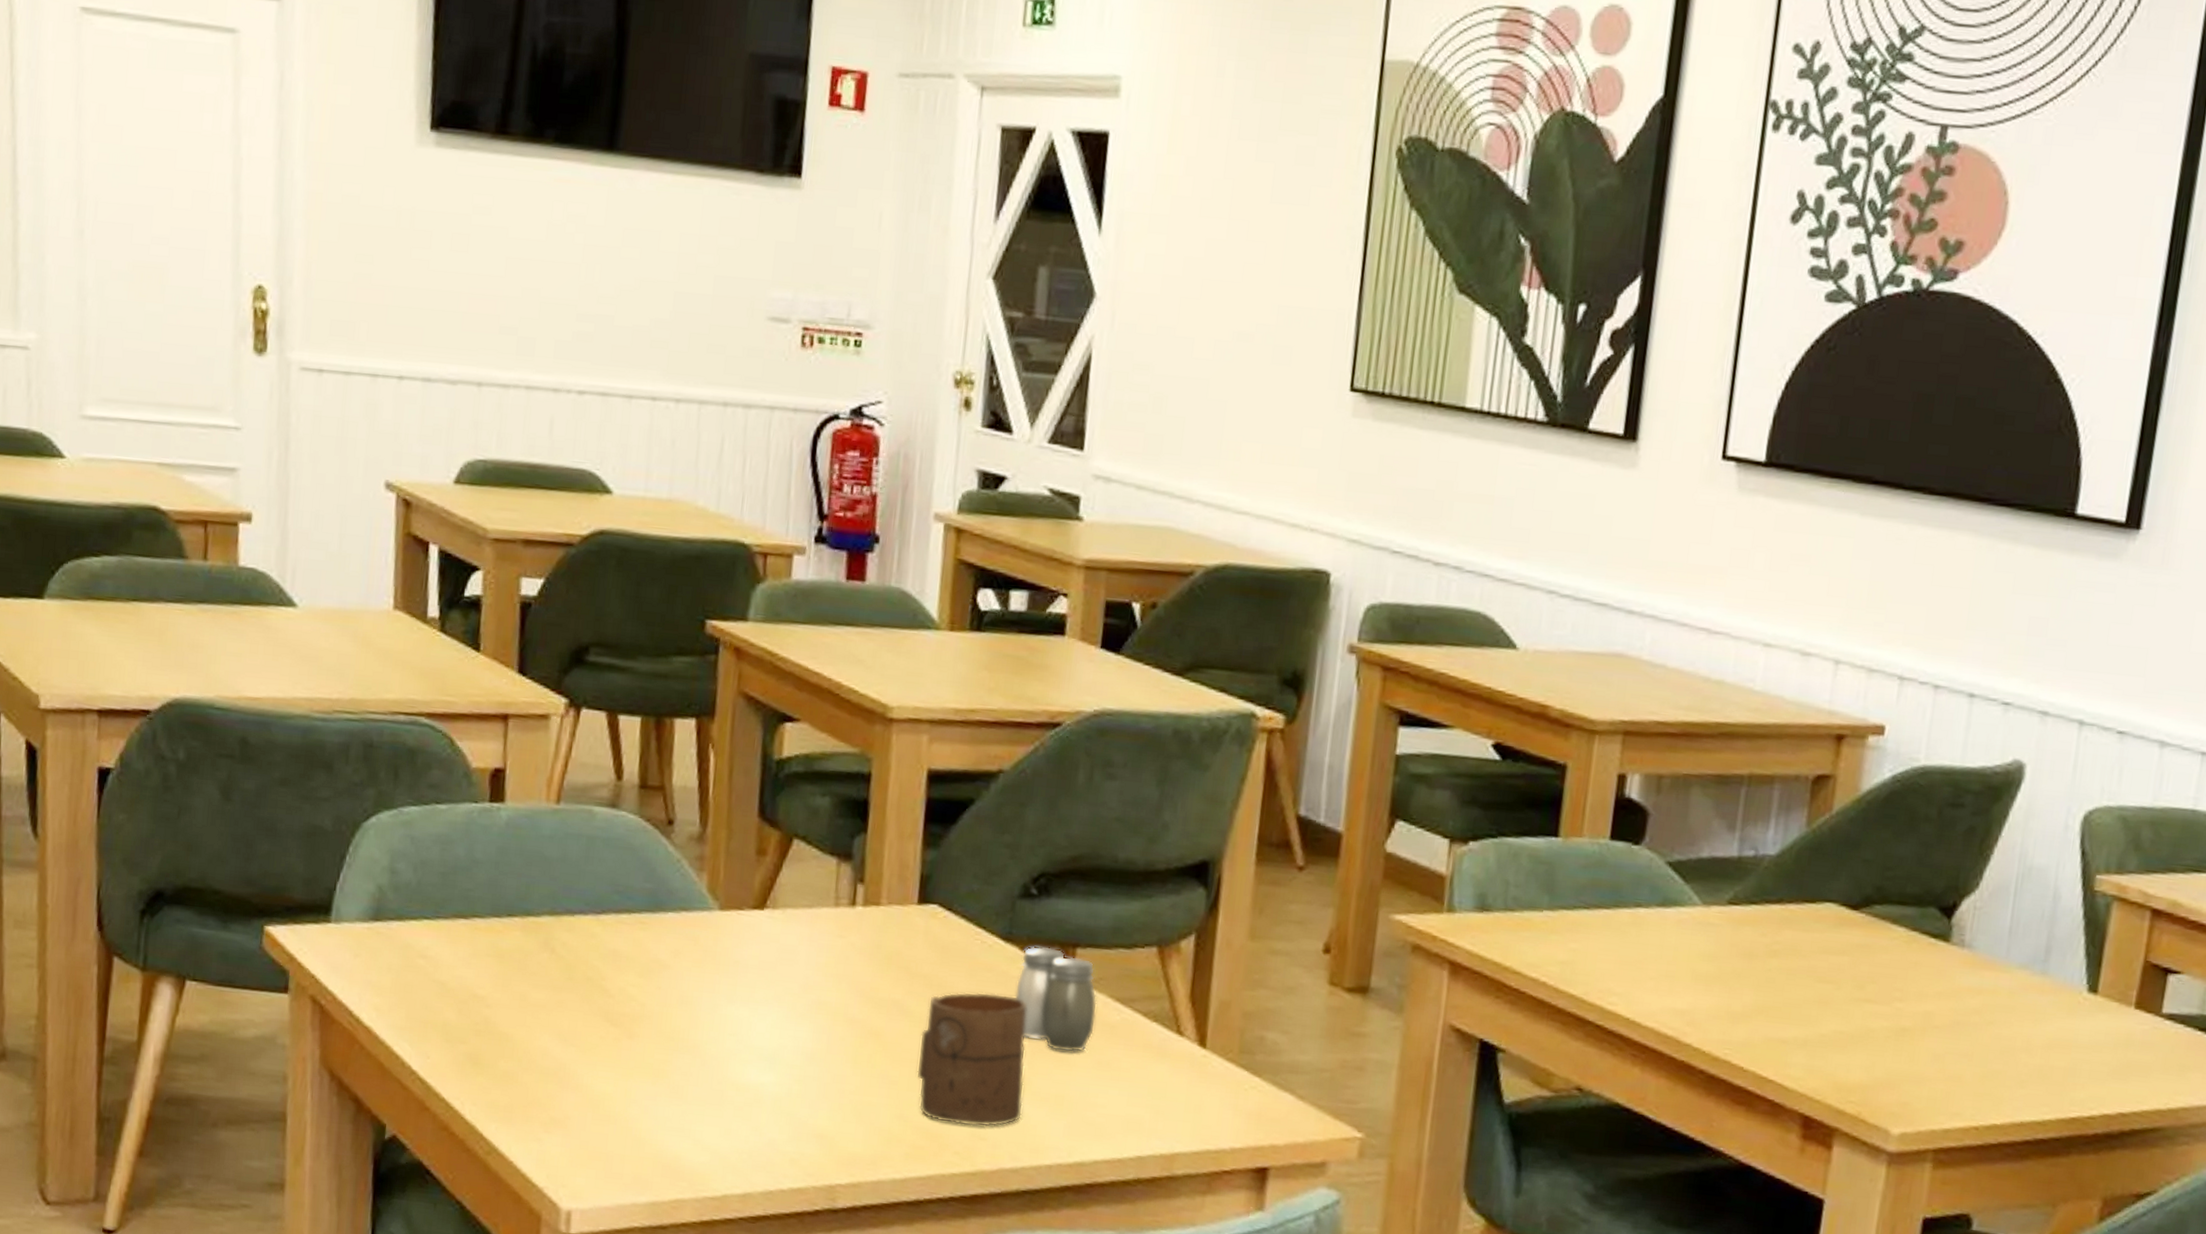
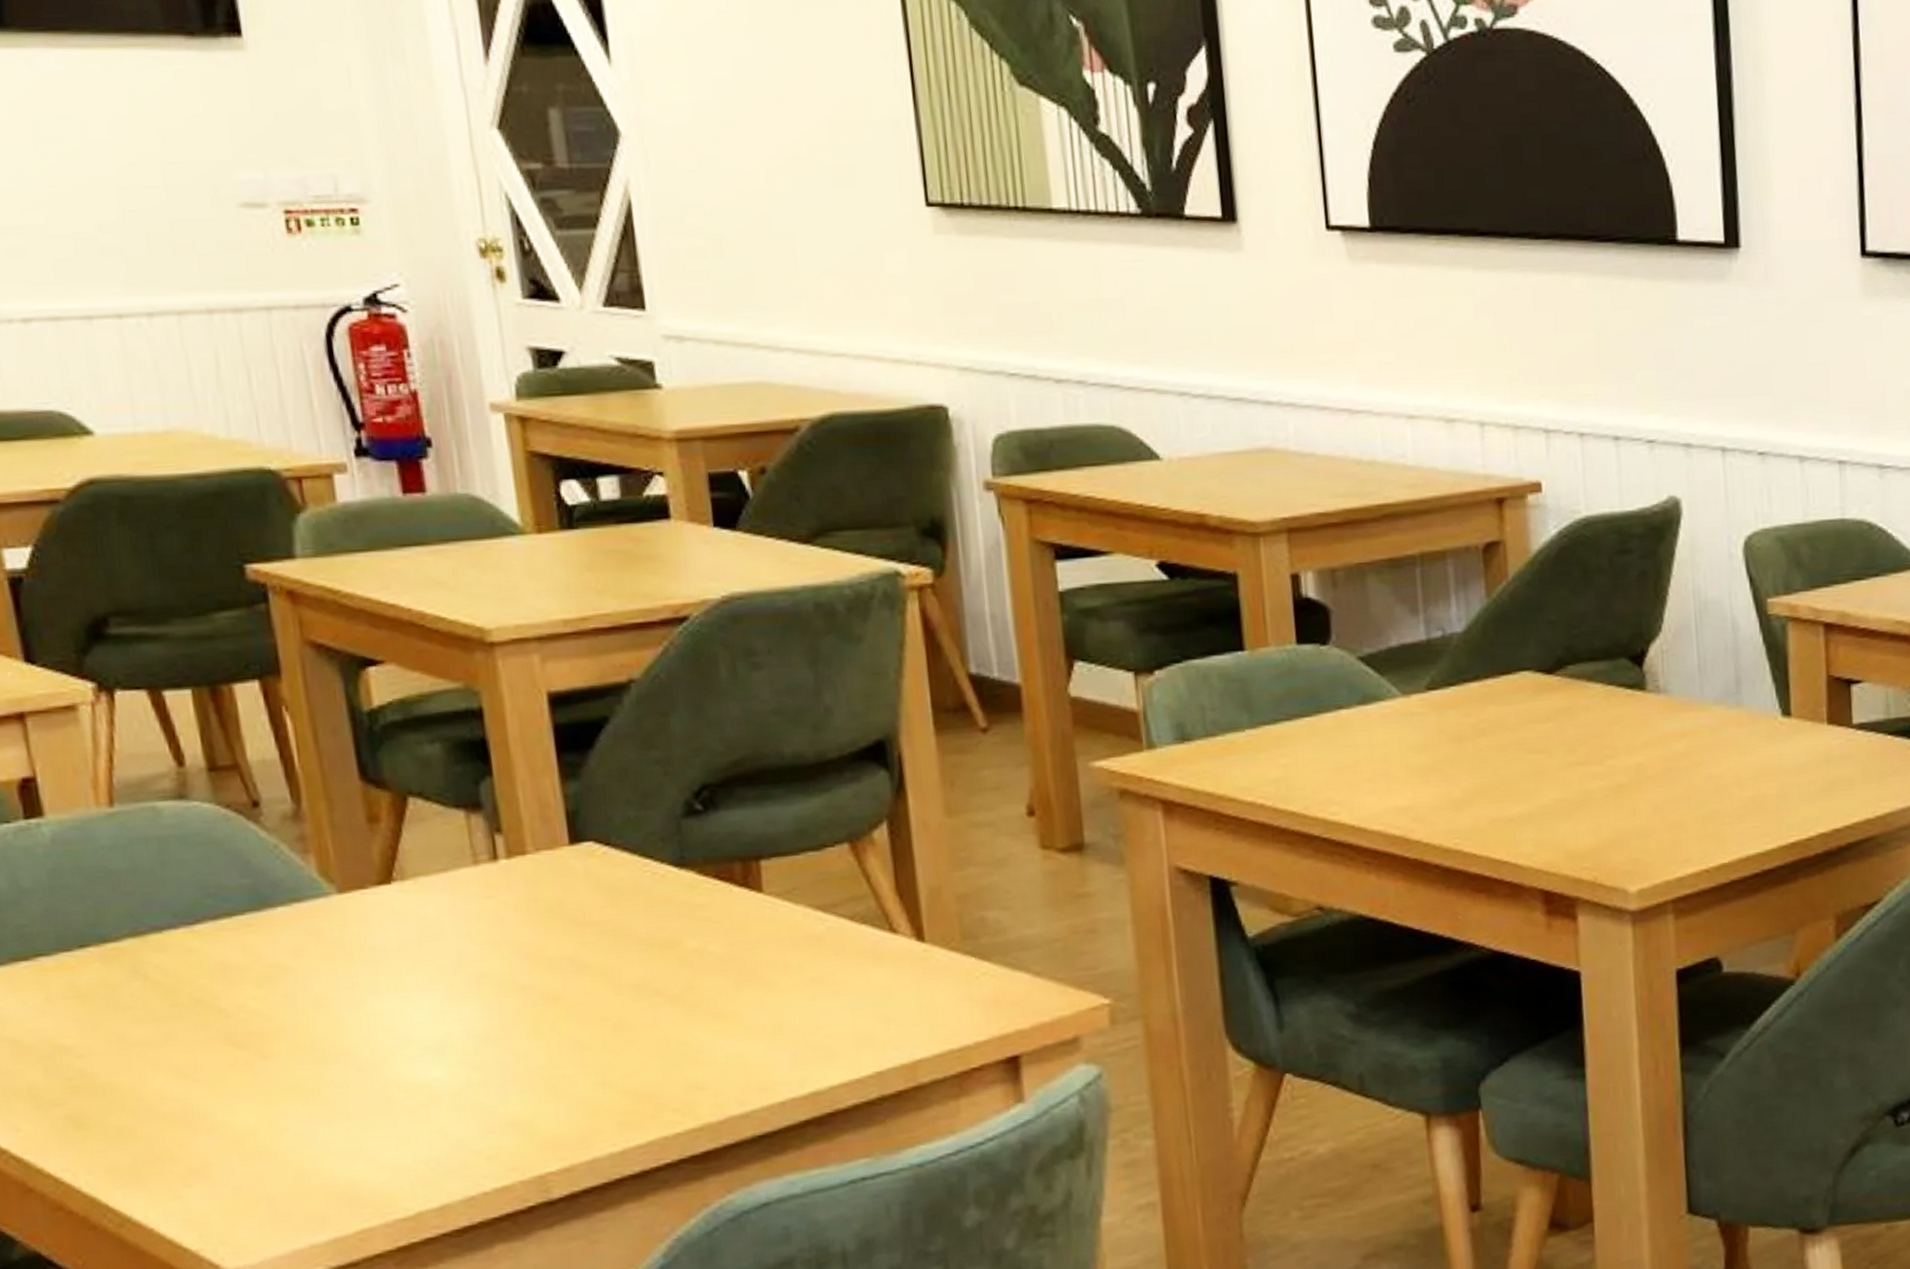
cup: present [917,992,1027,1127] -> none [606,925,740,1080]
salt and pepper shaker: present [1014,946,1098,1053] -> none [701,864,800,977]

